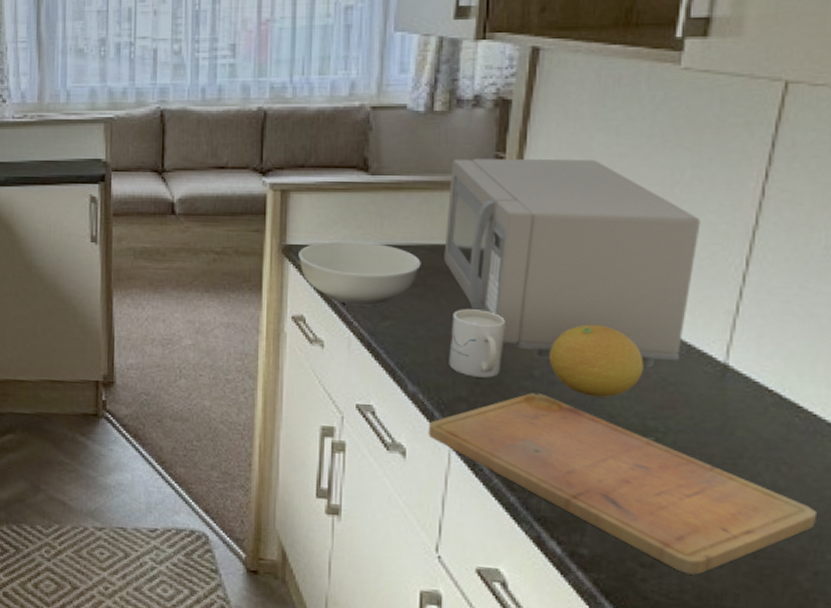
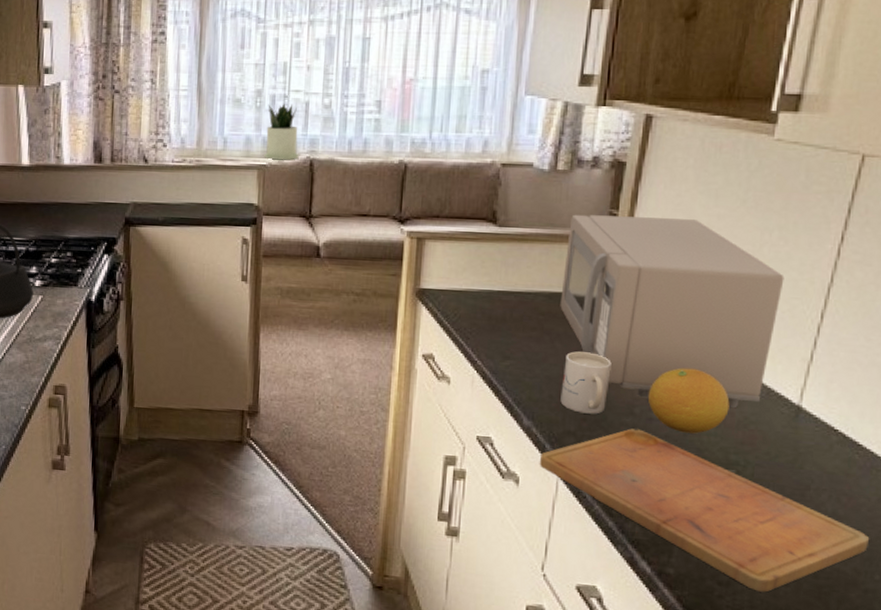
planter: none [109,52,150,112] -> present [263,104,300,160]
bowl: present [299,240,421,306] -> none [431,286,540,347]

